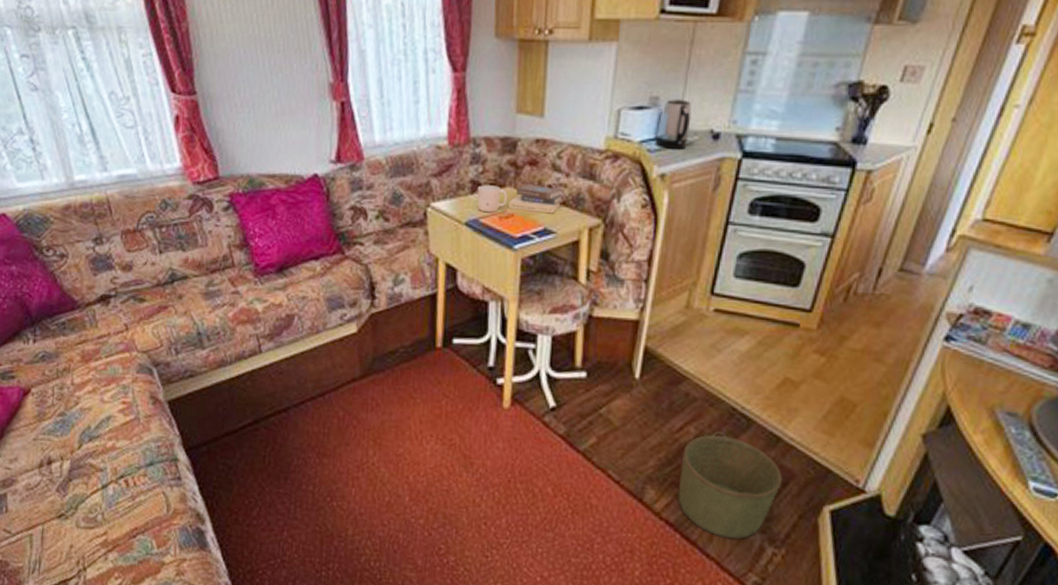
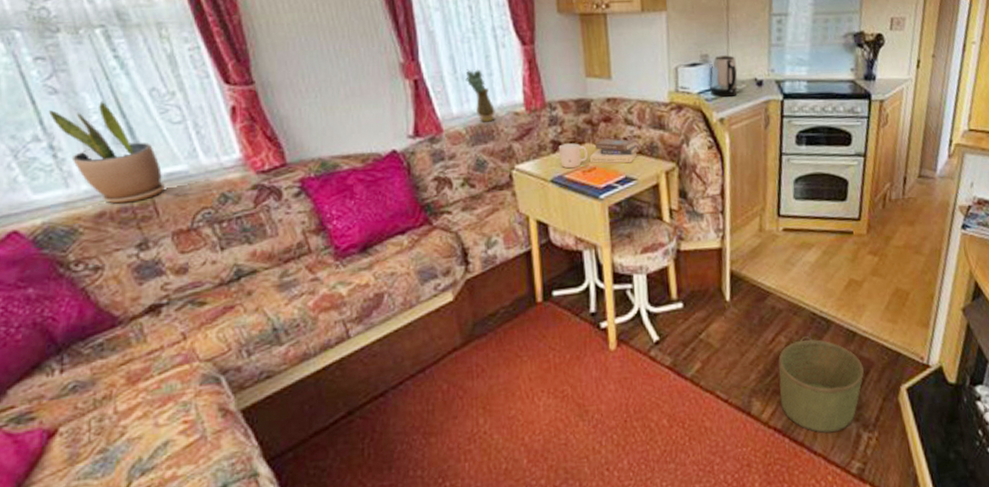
potted plant: none [30,101,118,199] -> present [48,101,165,204]
vase: none [391,94,418,155] -> present [465,69,495,123]

